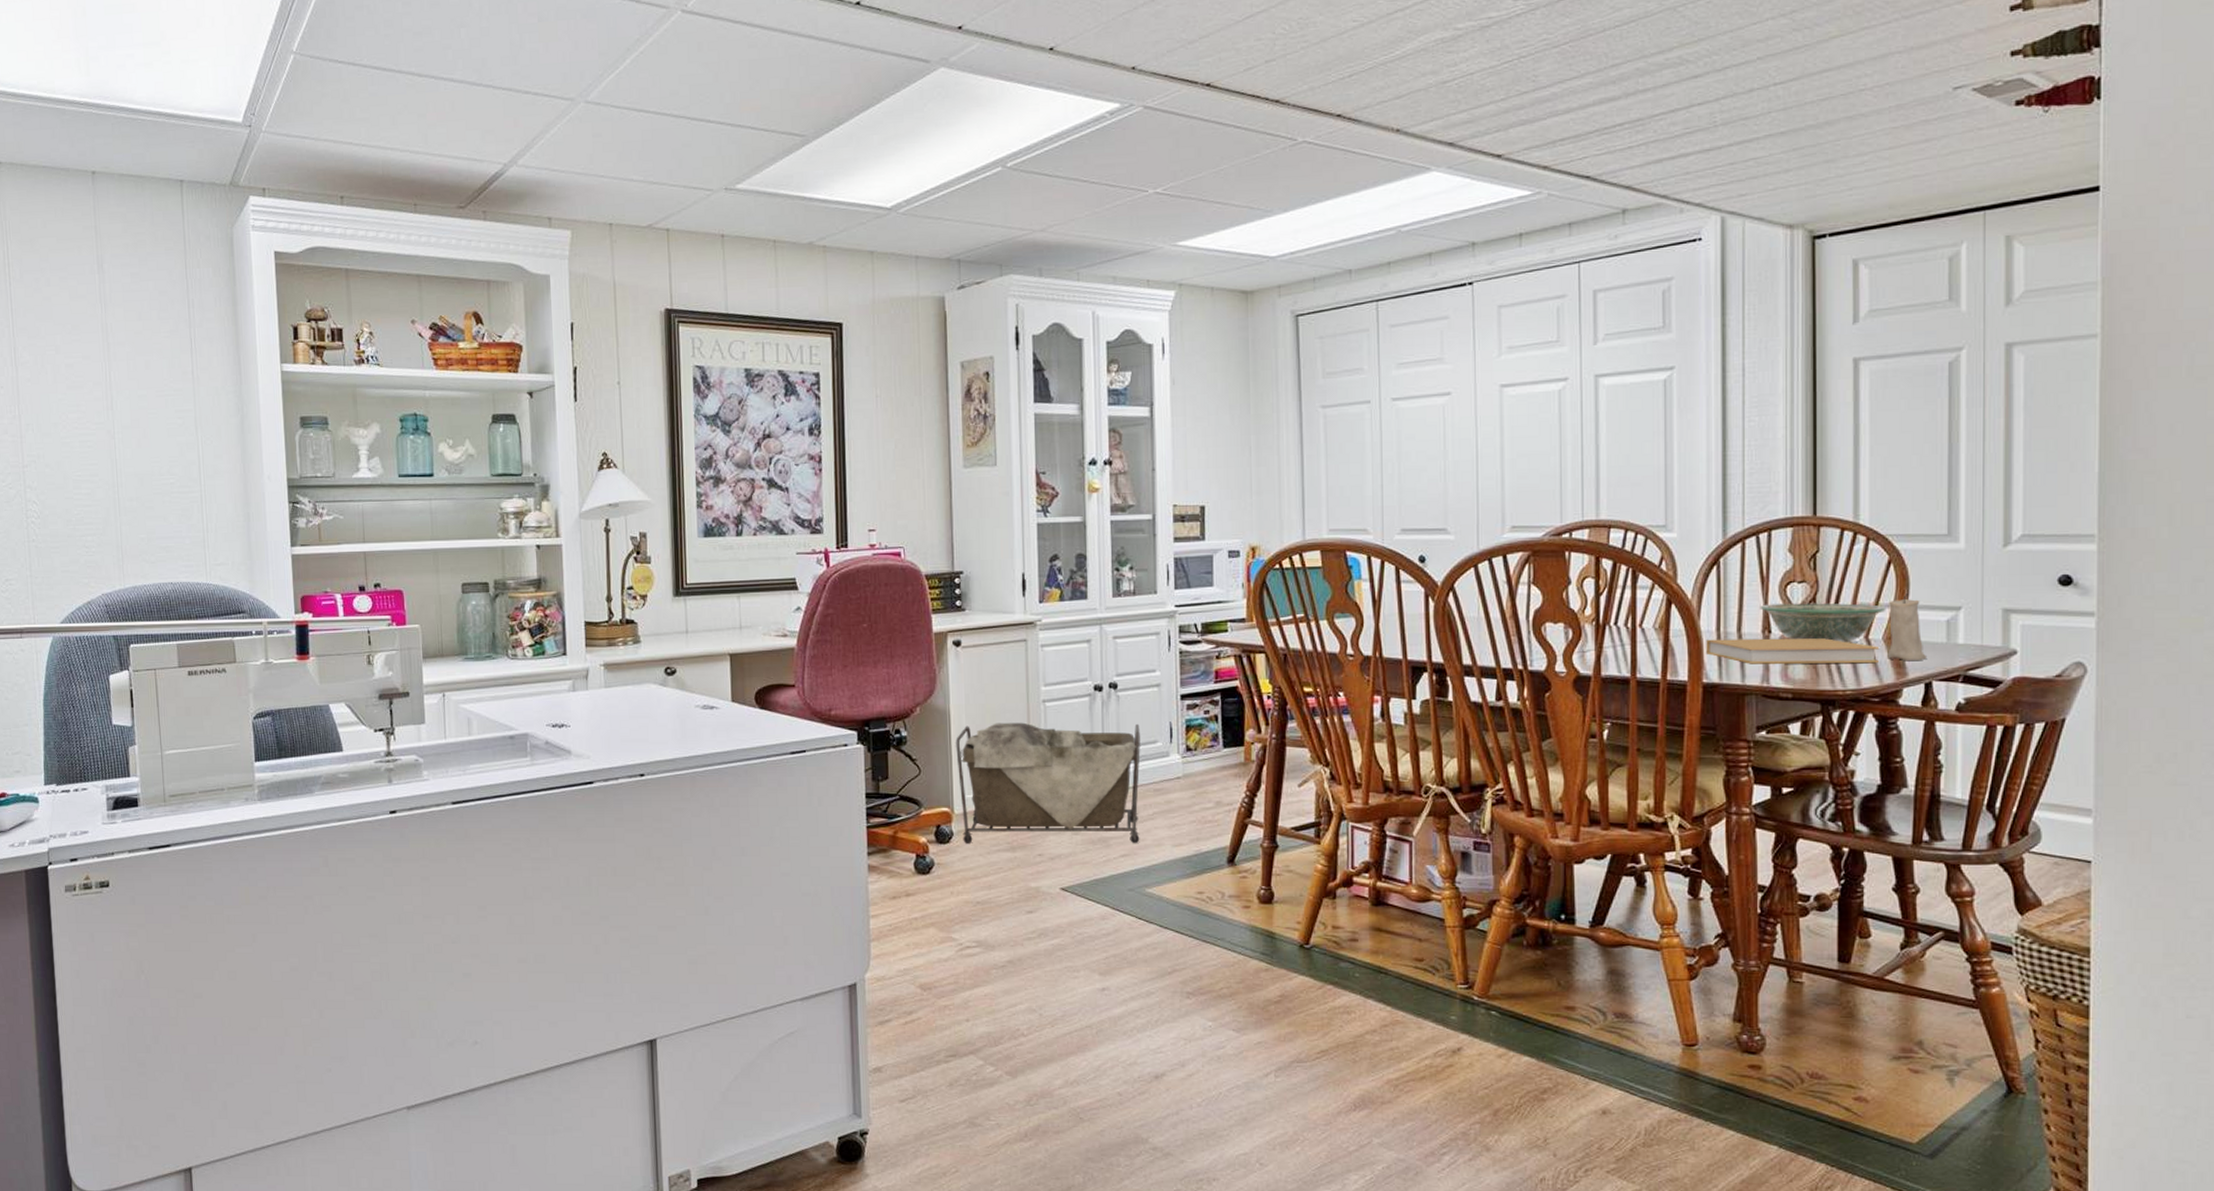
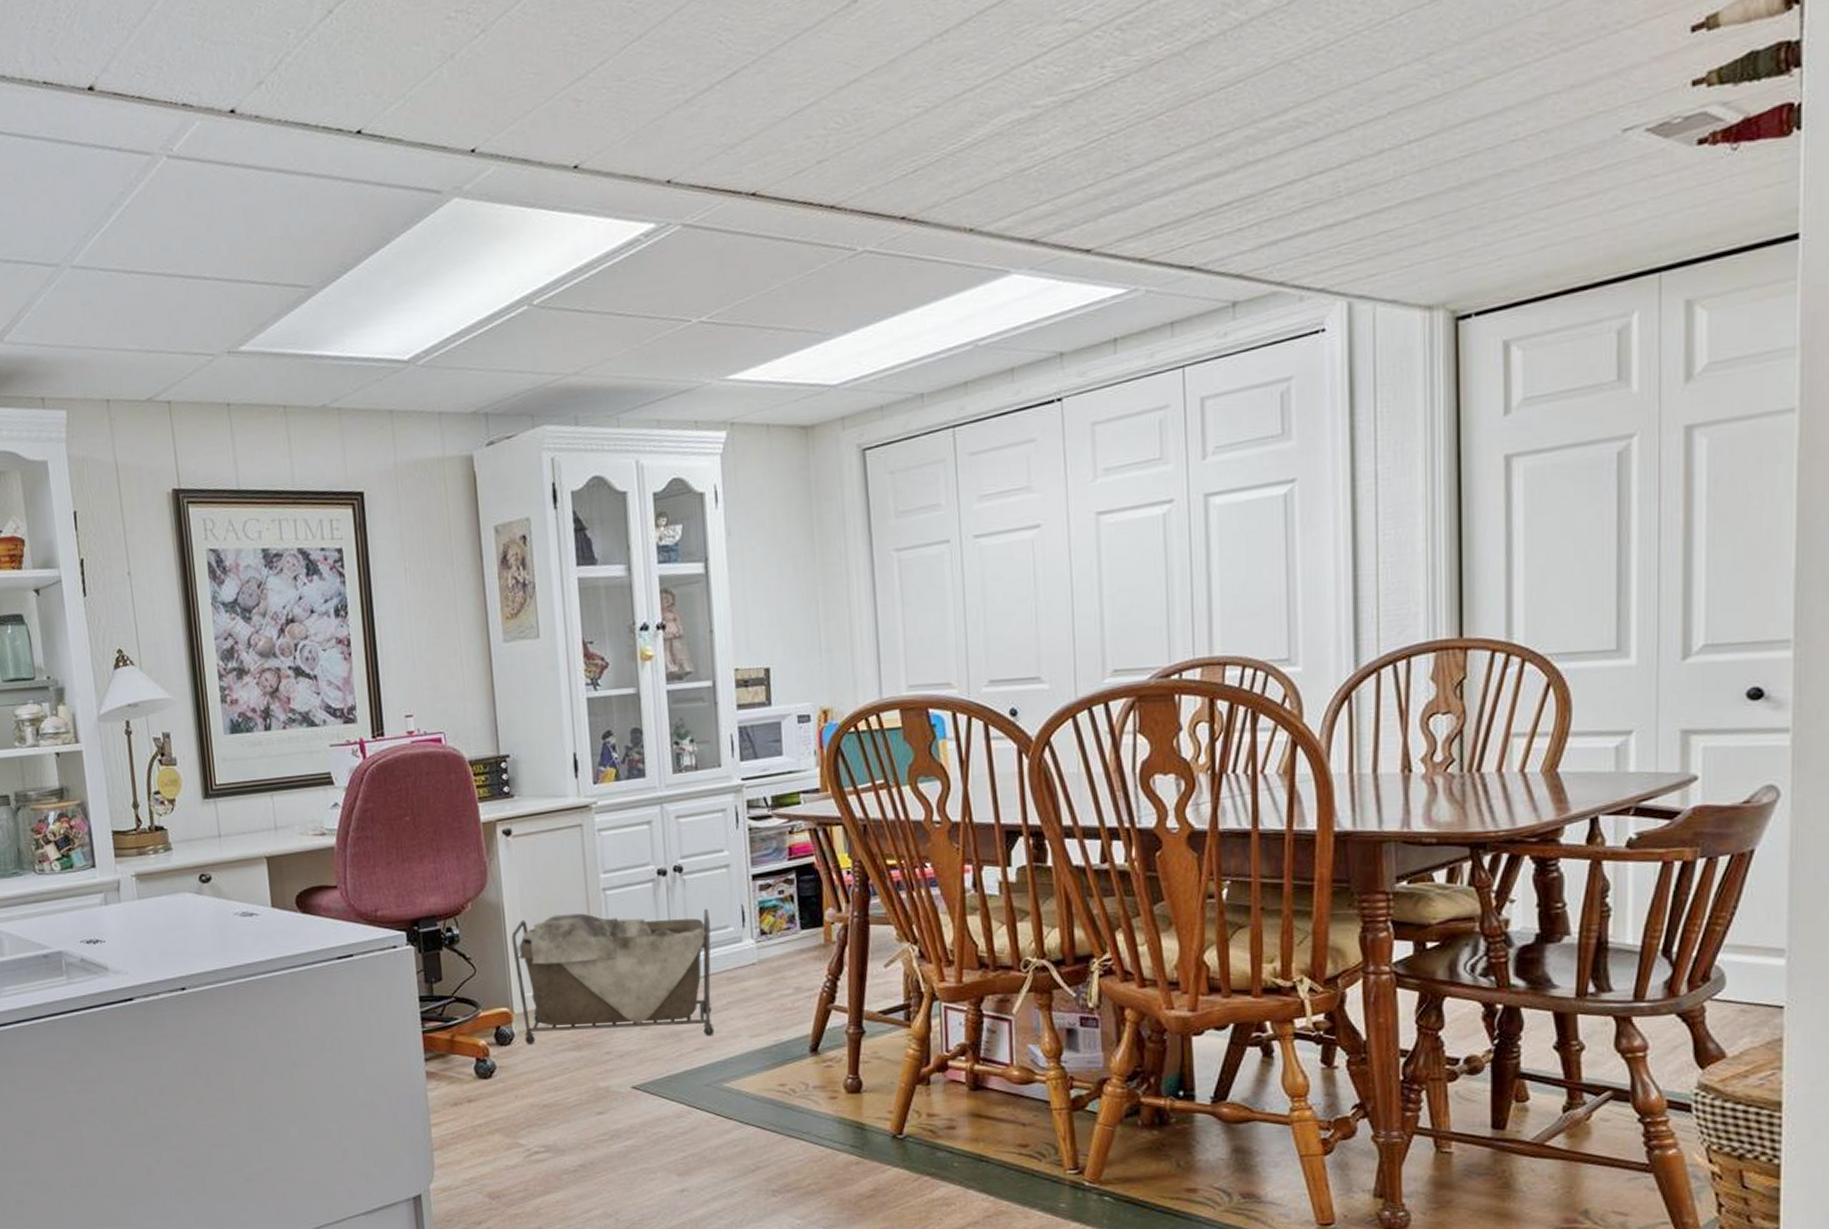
book: present [1706,638,1879,664] -> none [1337,774,1536,808]
bowl: present [1760,603,1886,643] -> none [1398,734,1545,779]
candle: present [1887,594,1928,662] -> none [1546,719,1593,796]

